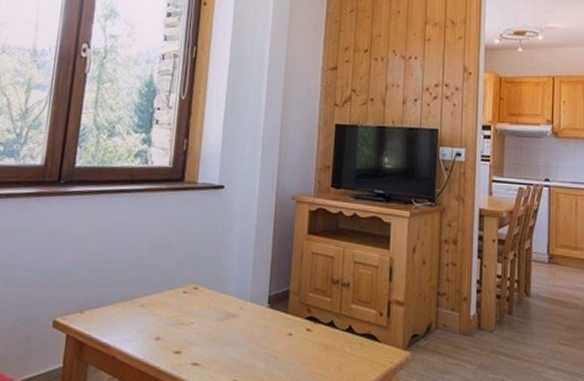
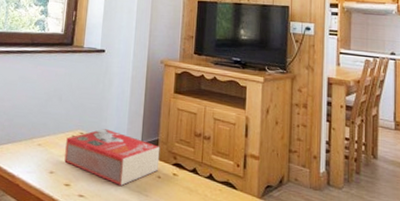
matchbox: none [174,281,292,348] -> present [64,129,160,186]

